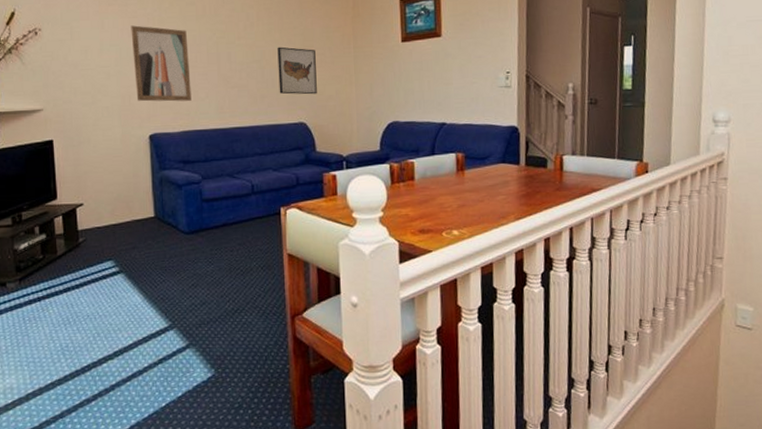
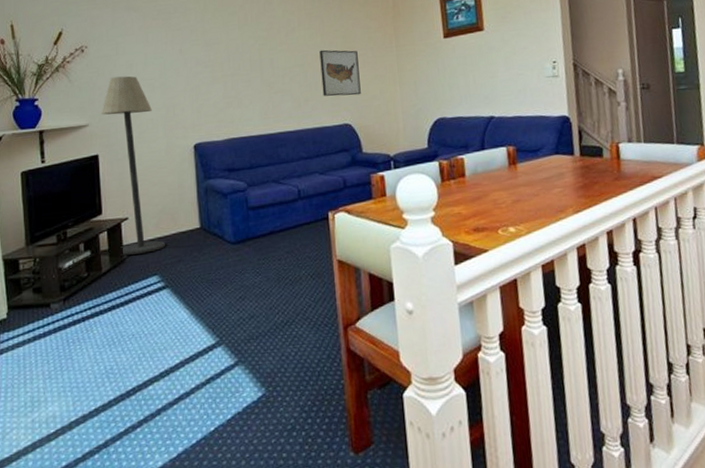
floor lamp: none [55,62,120,240] -> present [101,75,165,256]
wall art: present [131,25,191,102] -> none [174,37,235,112]

